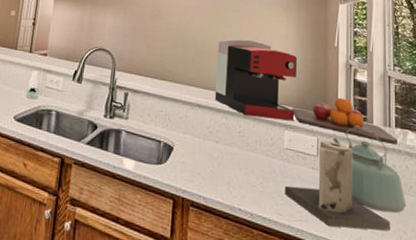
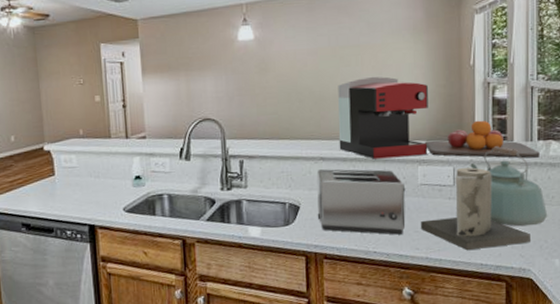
toaster: none [188,115,273,196] -> present [316,169,406,235]

